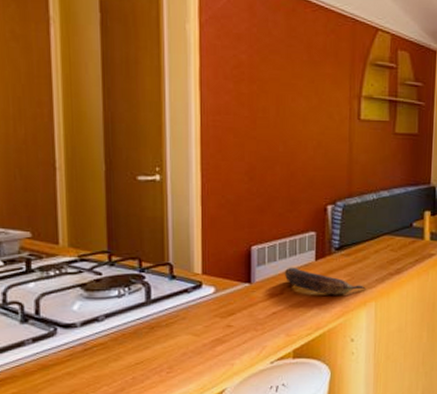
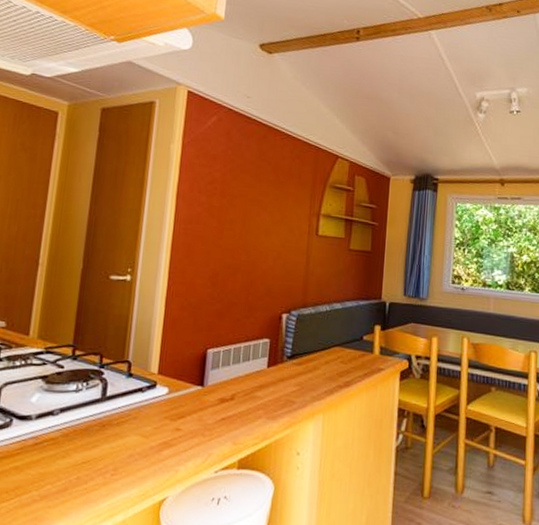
banana: present [284,267,366,295] -> none [236,372,315,405]

